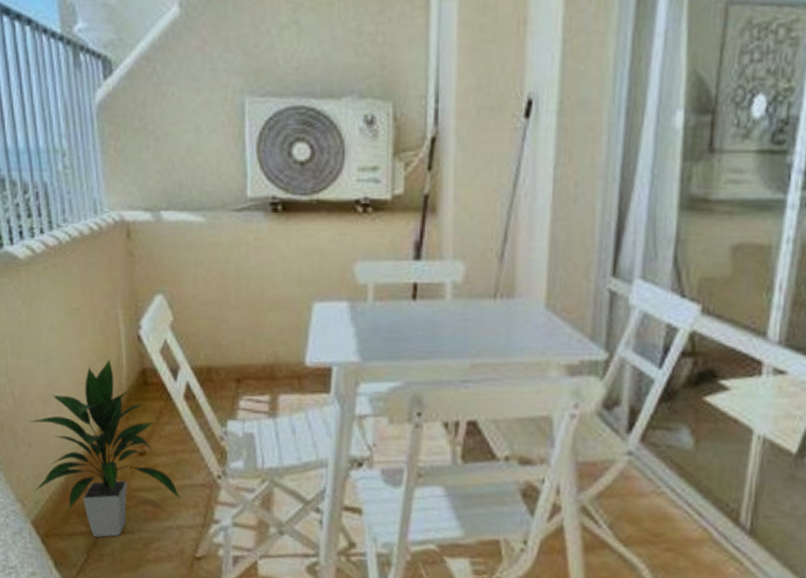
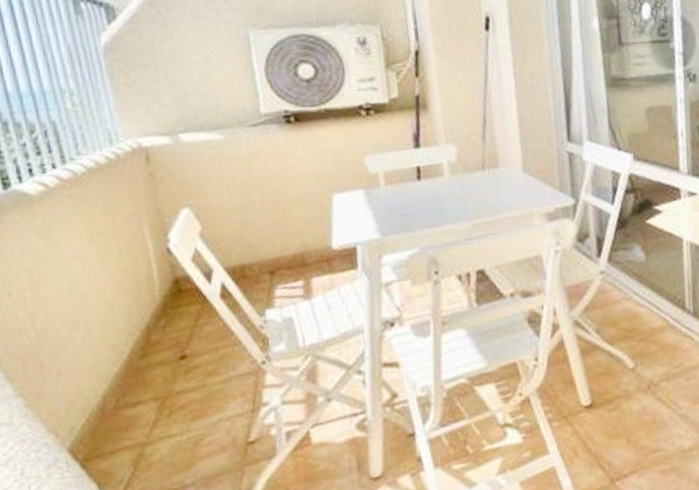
indoor plant: present [30,358,181,538] -> none [57,274,227,448]

